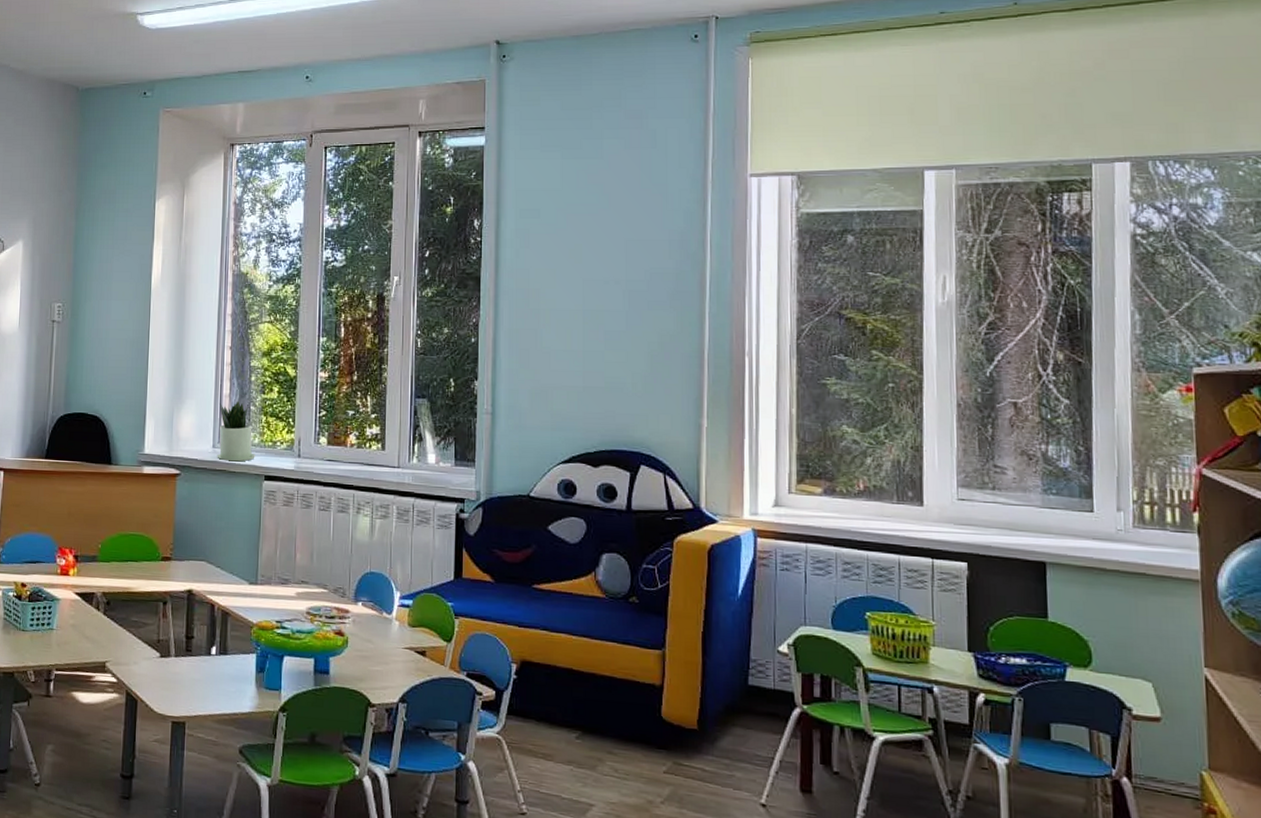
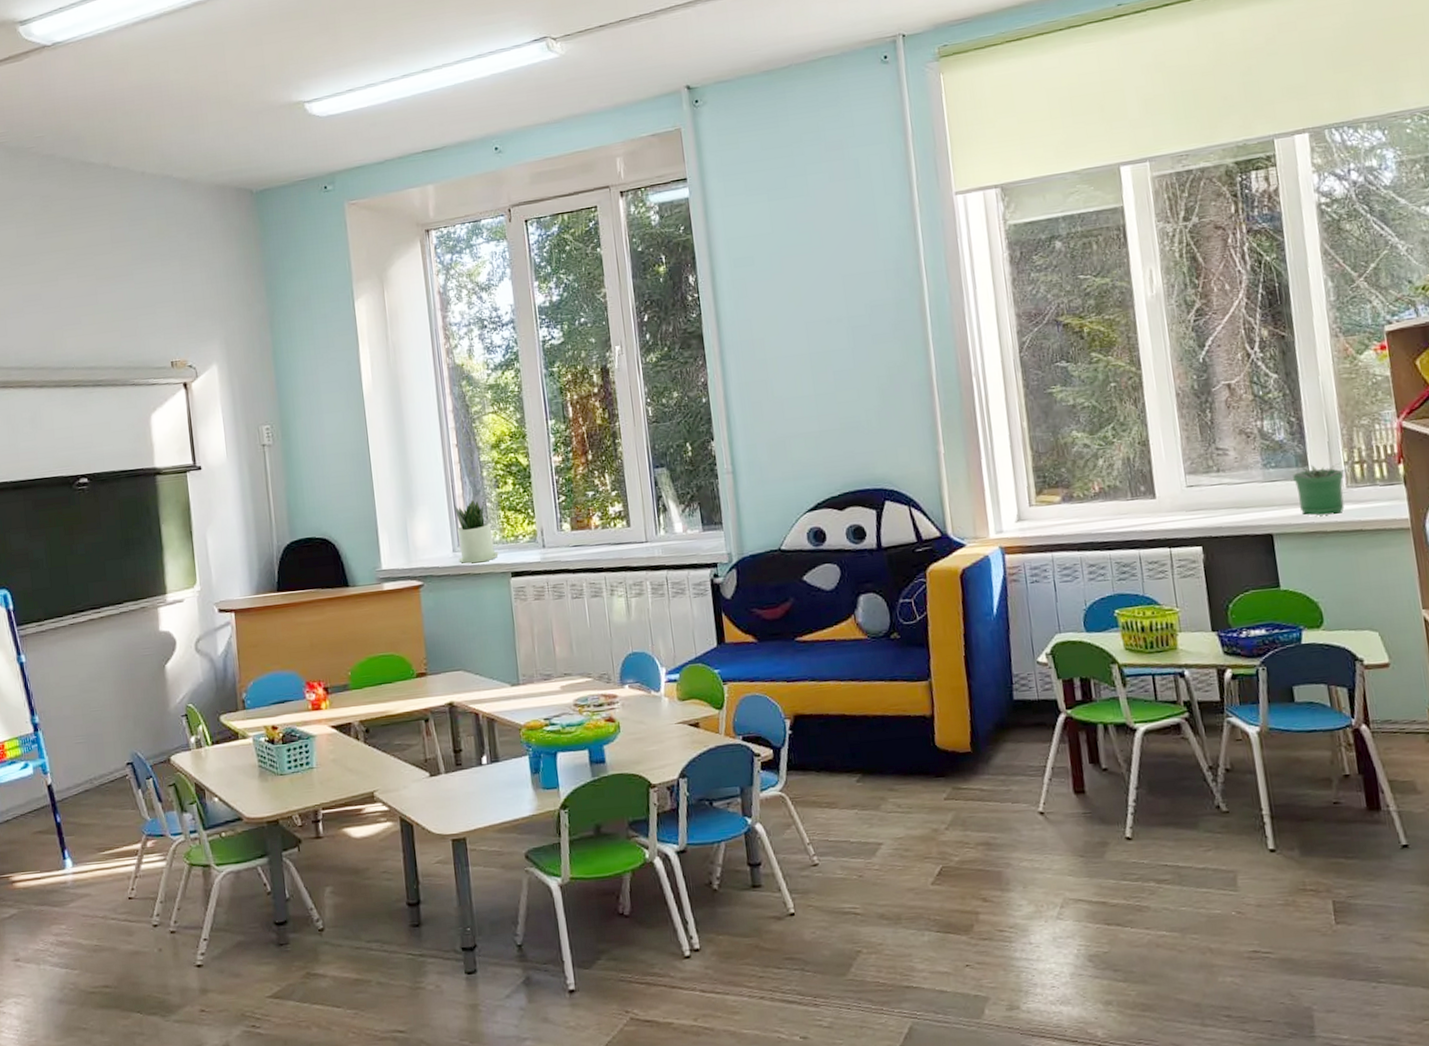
planter: none [1070,496,1141,553] -> present [1288,462,1352,516]

